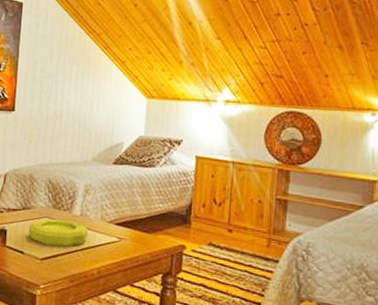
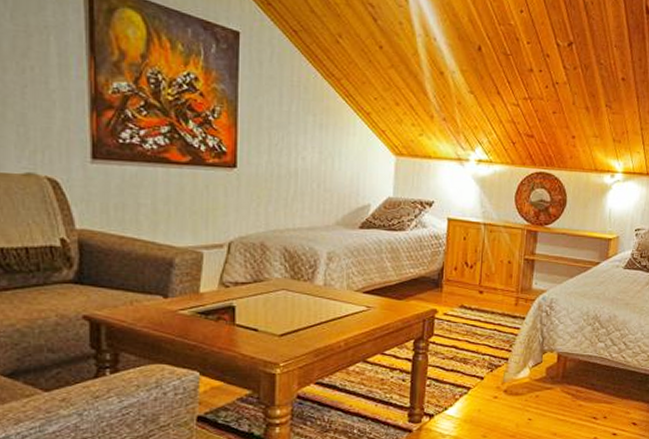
bowl: present [29,219,89,247] -> none [263,290,334,320]

